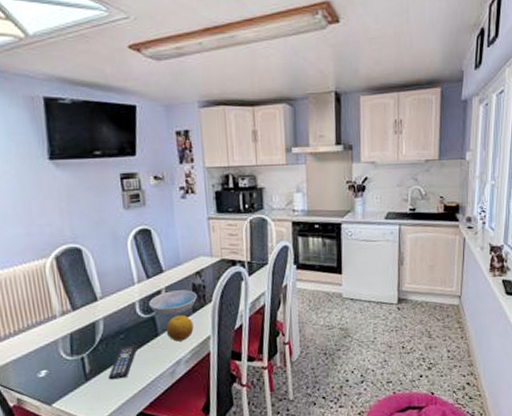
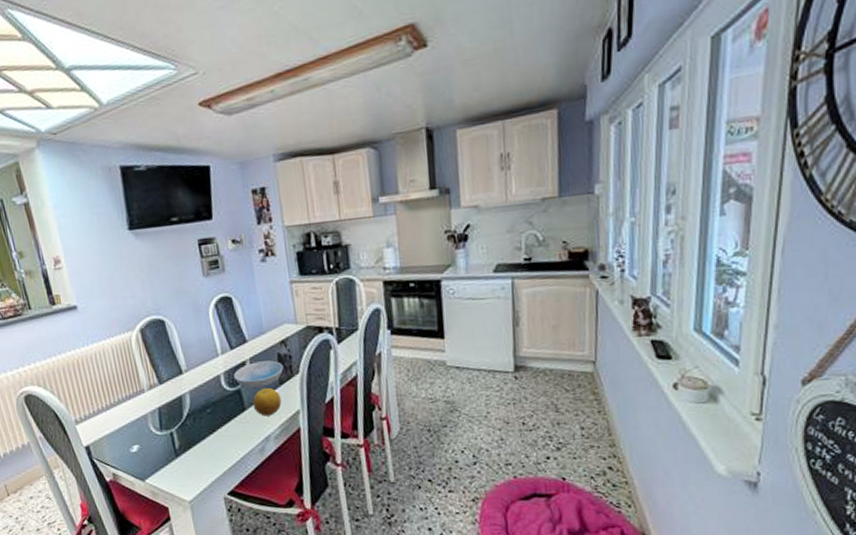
remote control: present [108,344,139,380] -> none [197,419,226,456]

